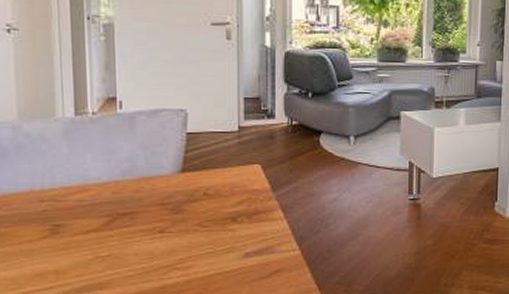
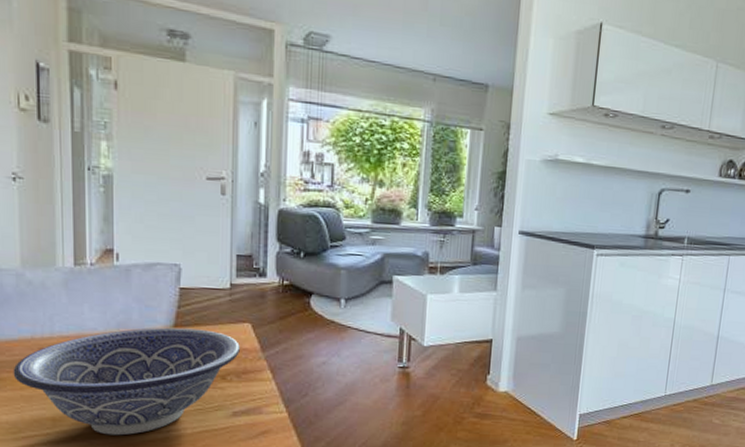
decorative bowl: none [11,173,250,285] -> present [13,327,240,436]

